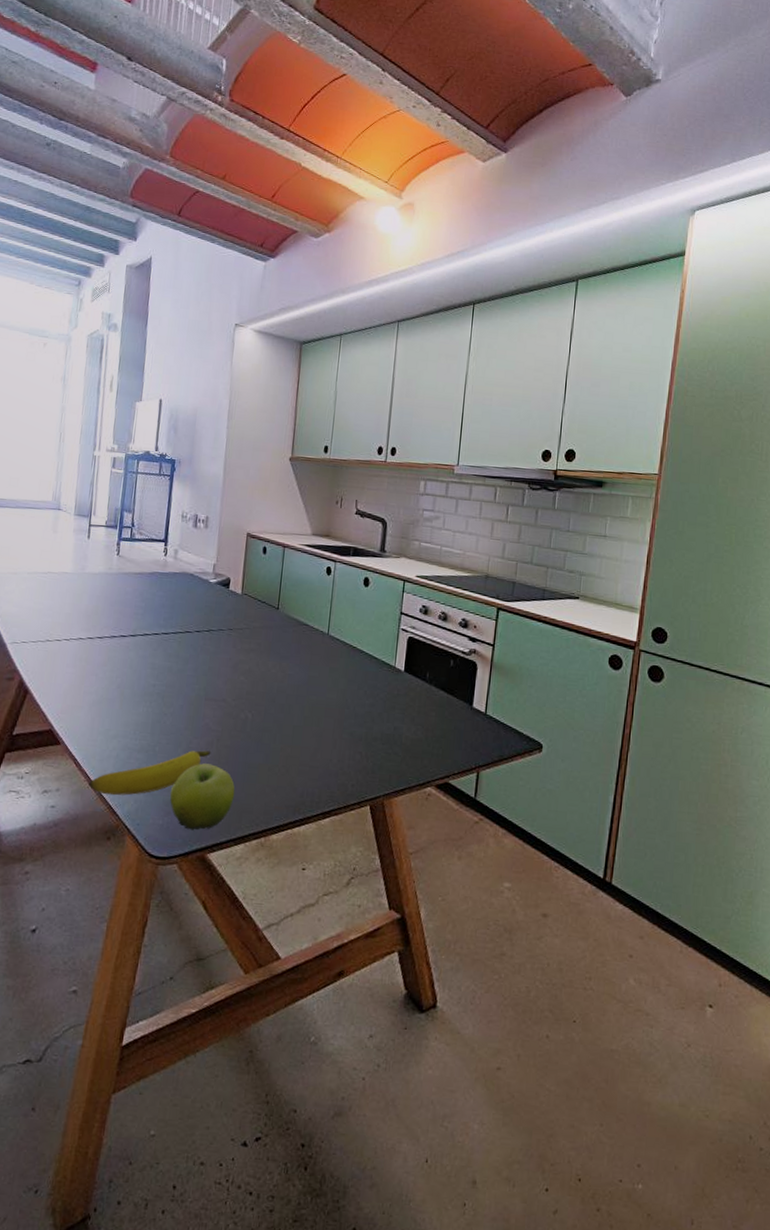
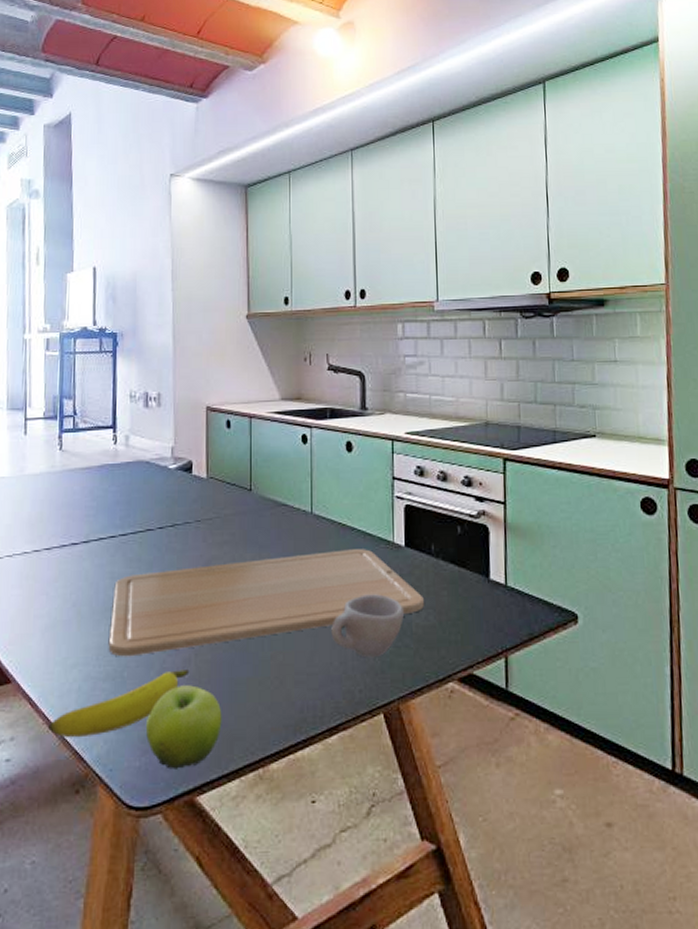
chopping board: none [144,667,415,735] -> present [108,549,424,657]
cup: none [333,707,397,760] -> present [331,594,404,658]

